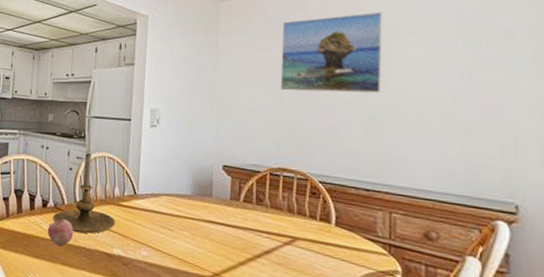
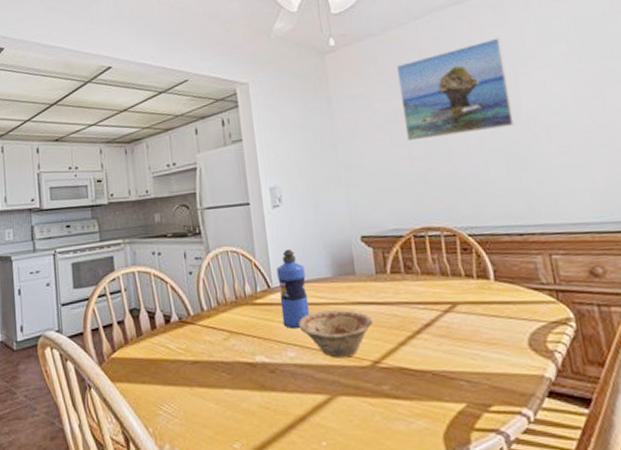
apple: present [47,218,74,246] -> none [175,332,207,365]
candle holder: present [53,153,115,234] -> none [179,251,252,346]
water bottle: none [141,164,169,234] -> present [276,248,310,329]
dish: none [154,221,220,266] -> present [298,309,373,358]

